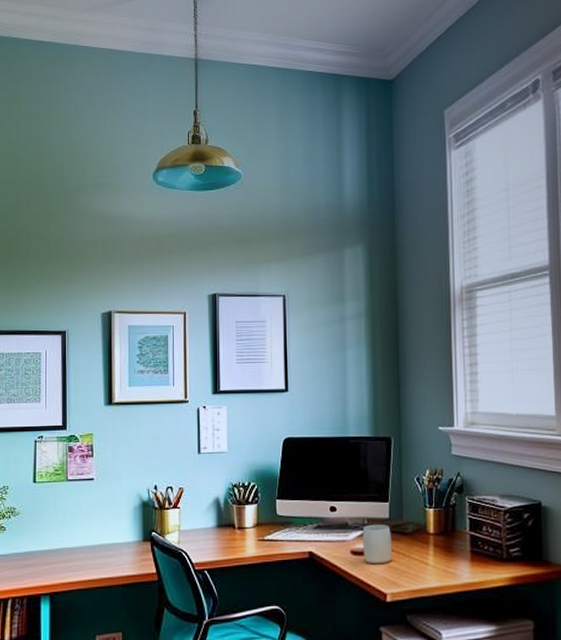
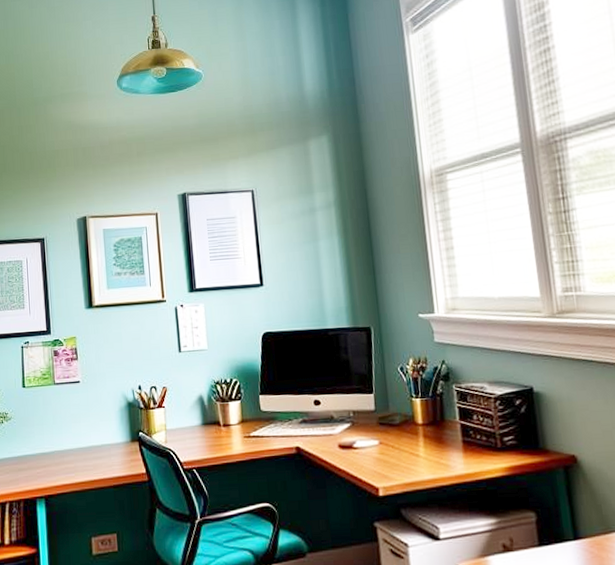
mug: present [362,524,393,565] -> none [348,416,382,458]

